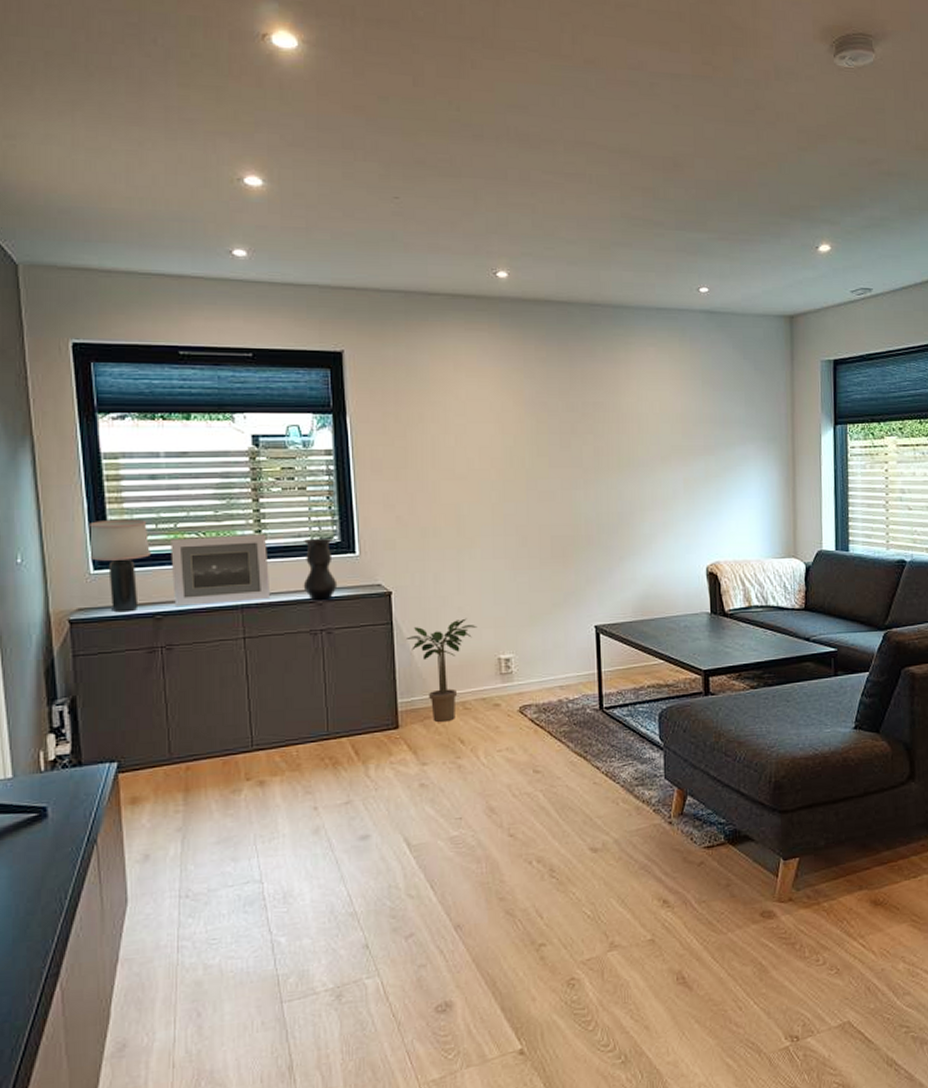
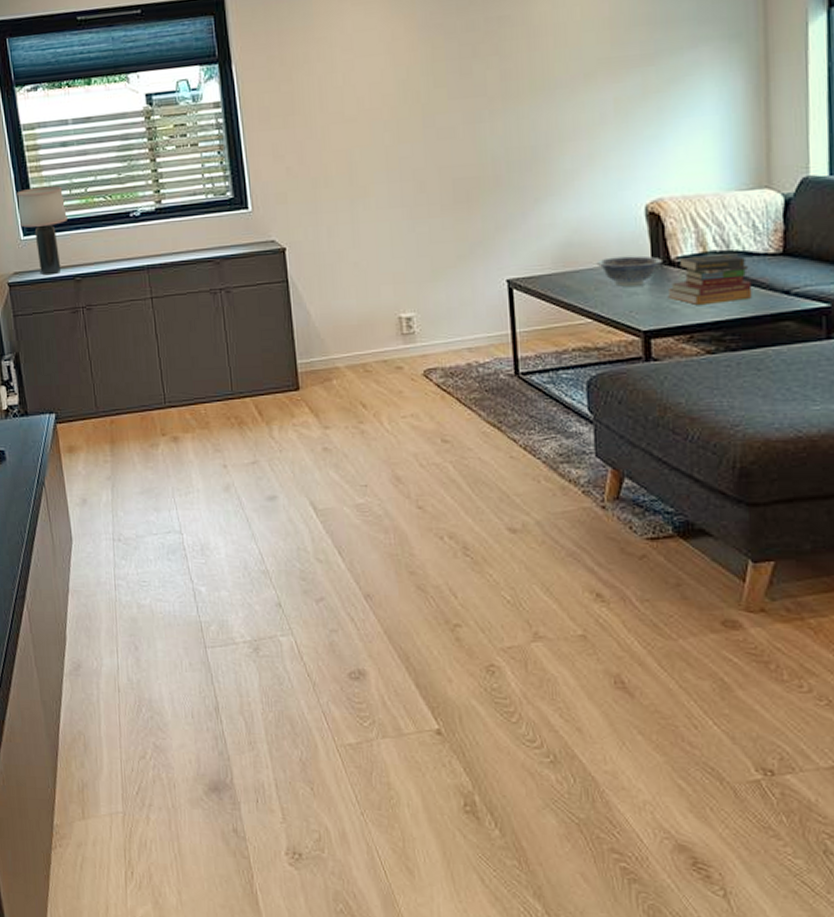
picture frame: present [171,534,271,608] -> none [83,194,173,270]
vase: present [303,537,338,600] -> none [199,194,233,259]
potted plant: present [407,618,478,722] -> none [303,274,375,384]
decorative bowl: none [668,607,719,633] -> present [596,255,662,287]
books: none [722,608,784,649] -> present [667,253,753,305]

